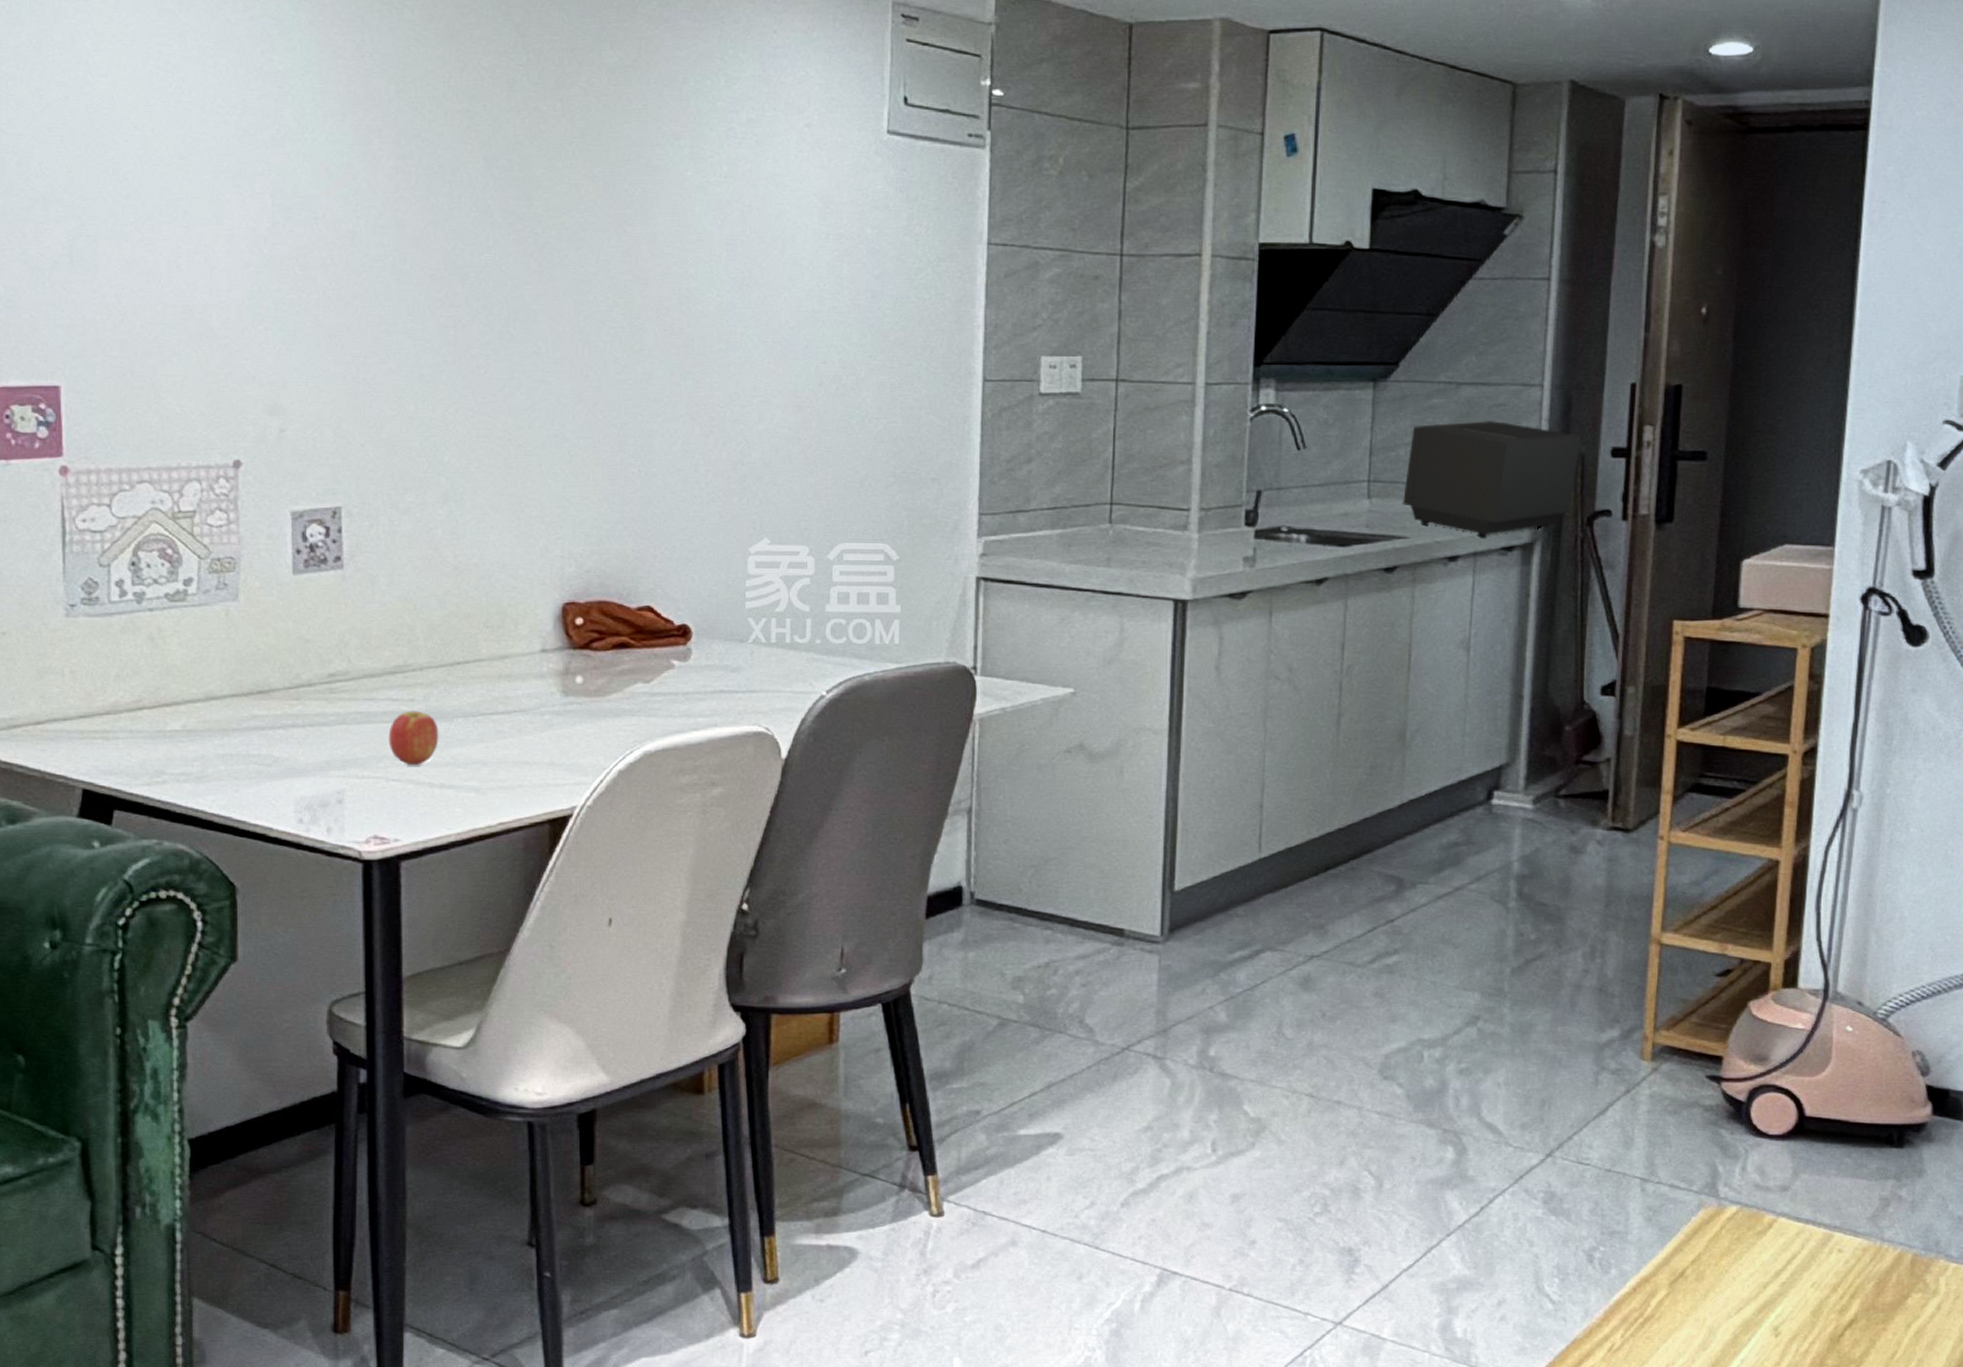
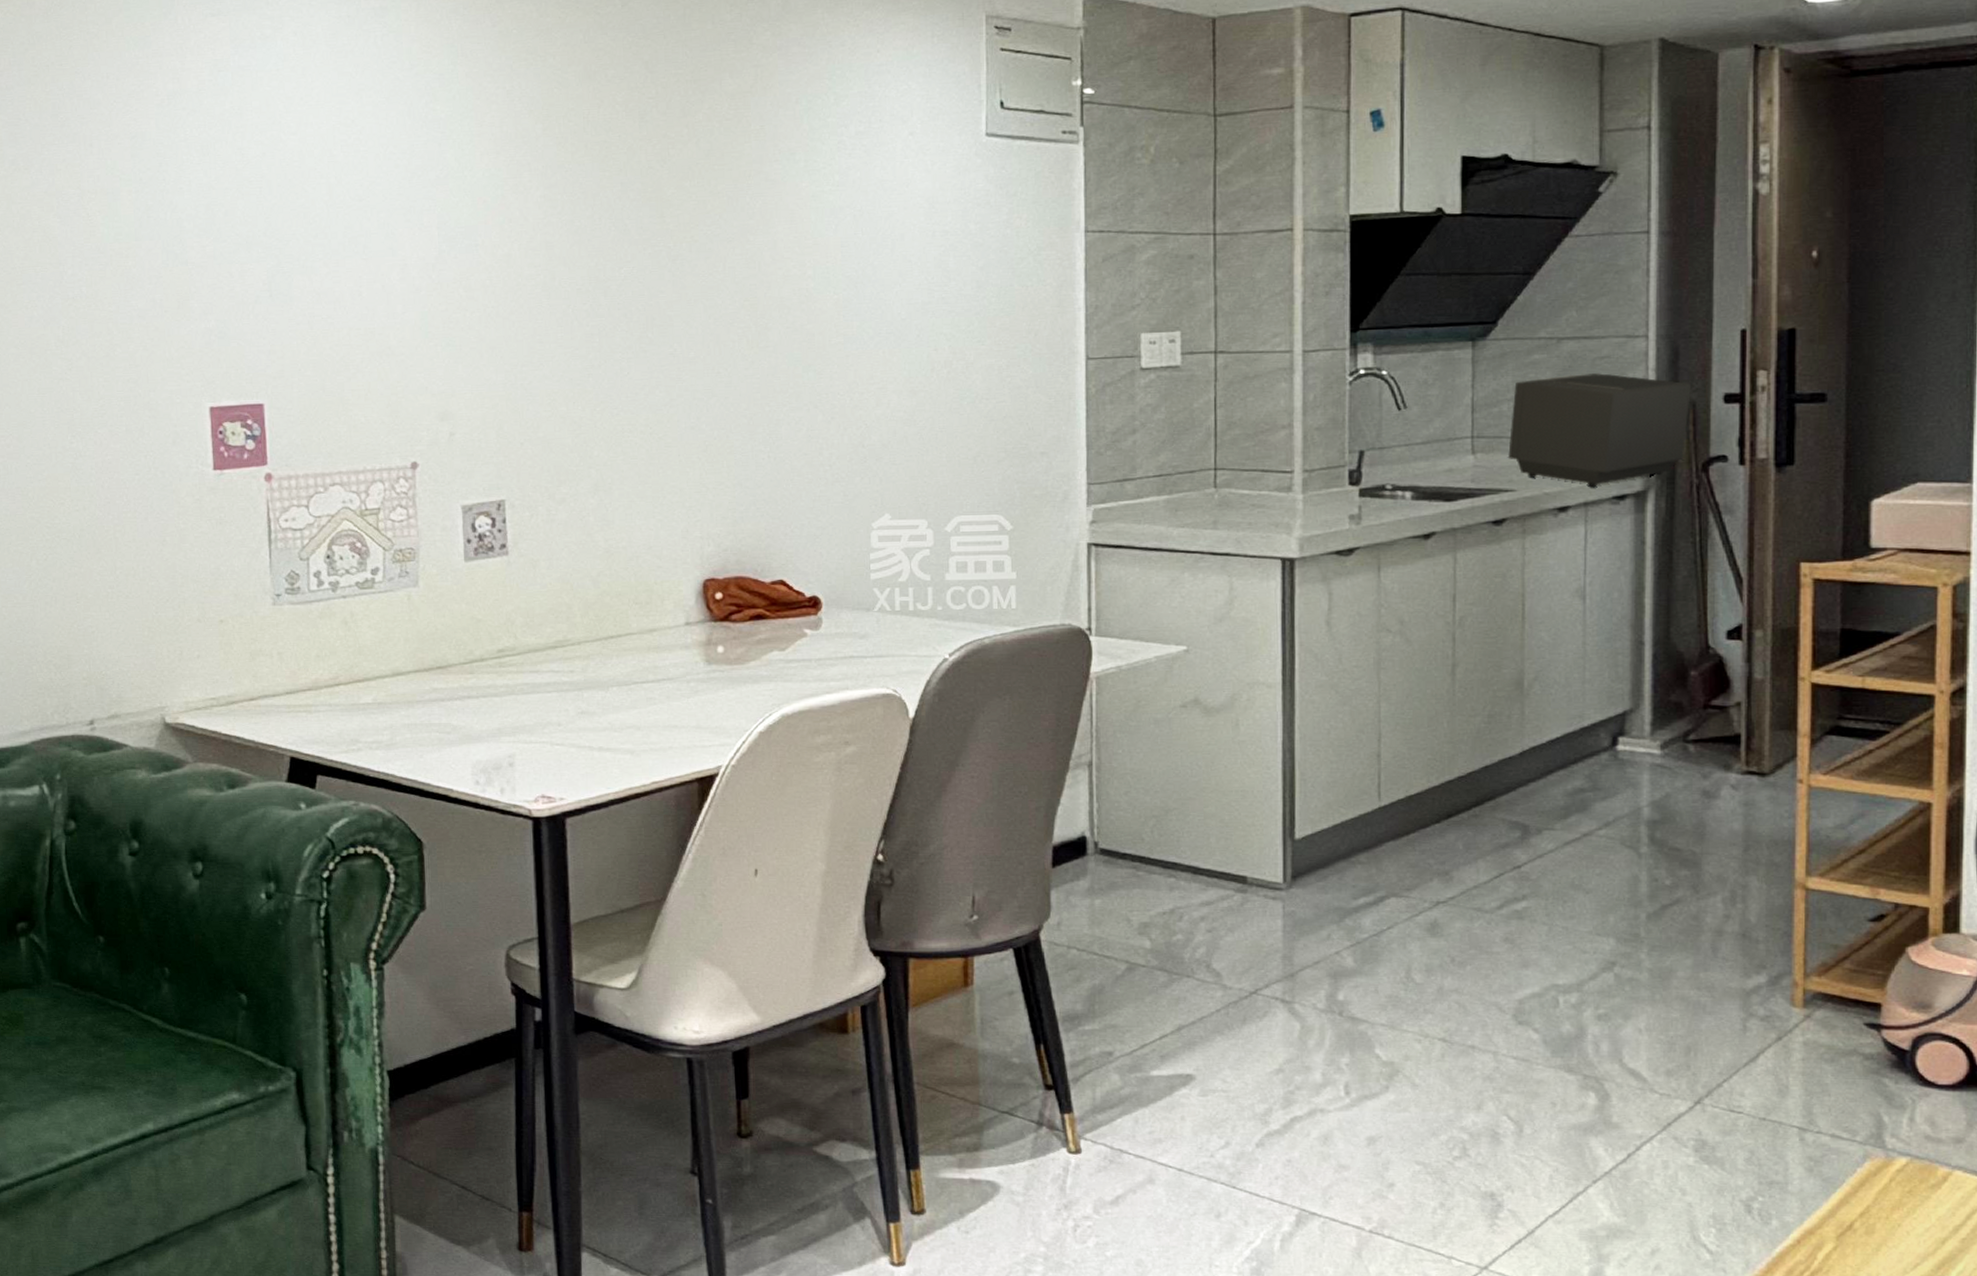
fruit: present [388,711,439,766] -> none [552,681,597,731]

